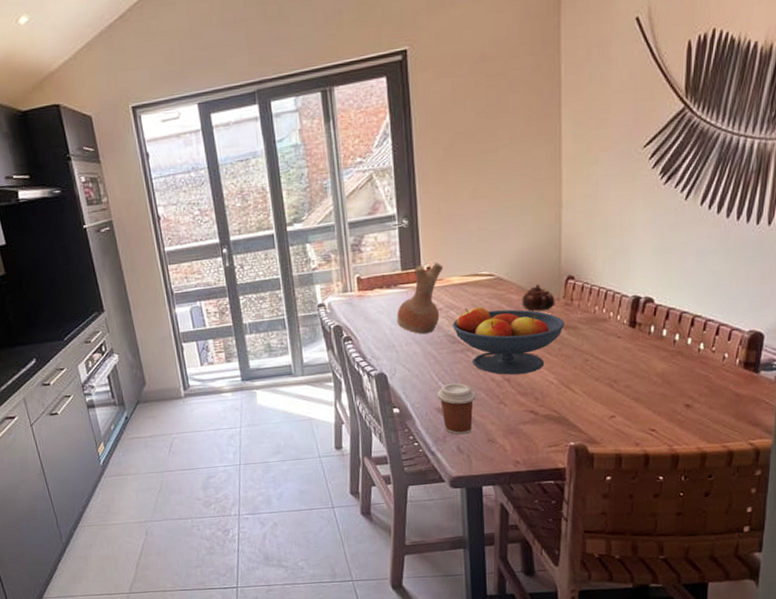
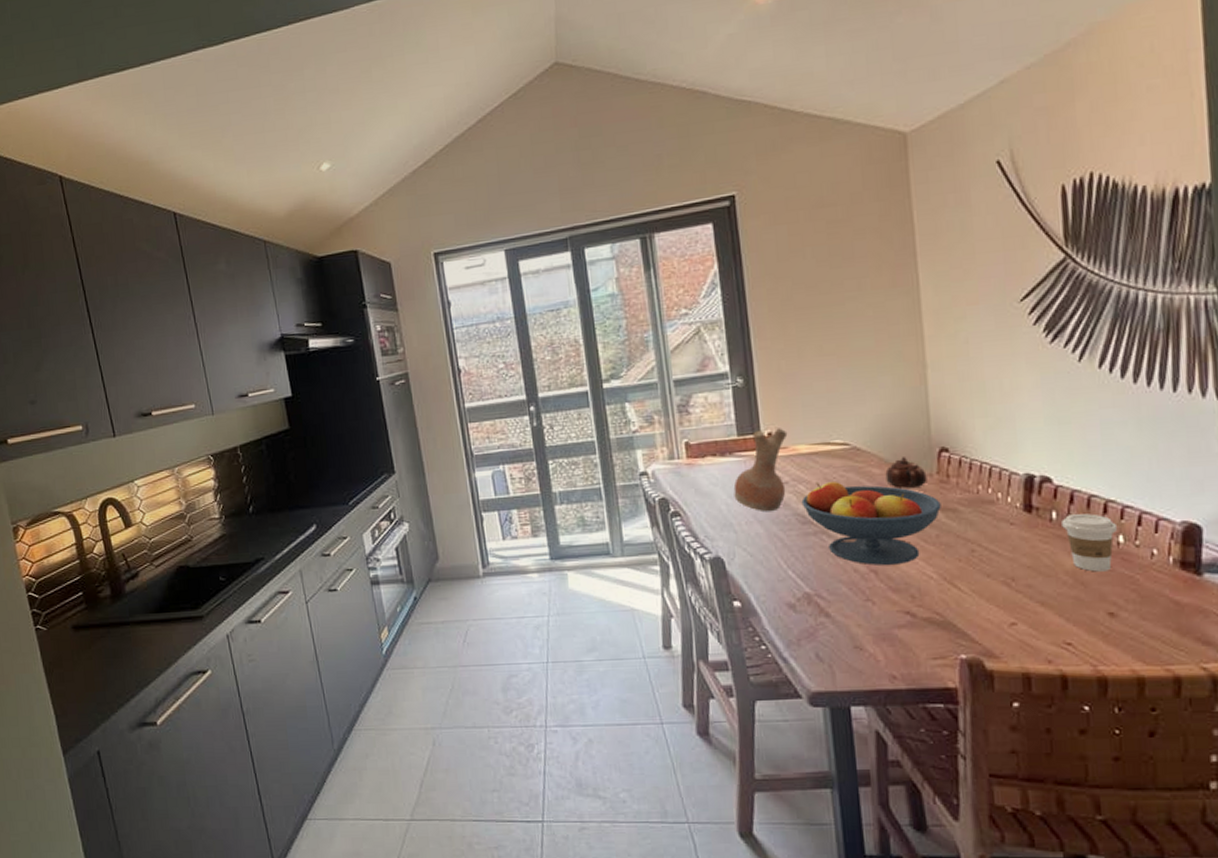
coffee cup: present [437,382,476,435] -> none [787,572,836,638]
coffee cup: none [658,327,701,373] -> present [1061,513,1118,572]

